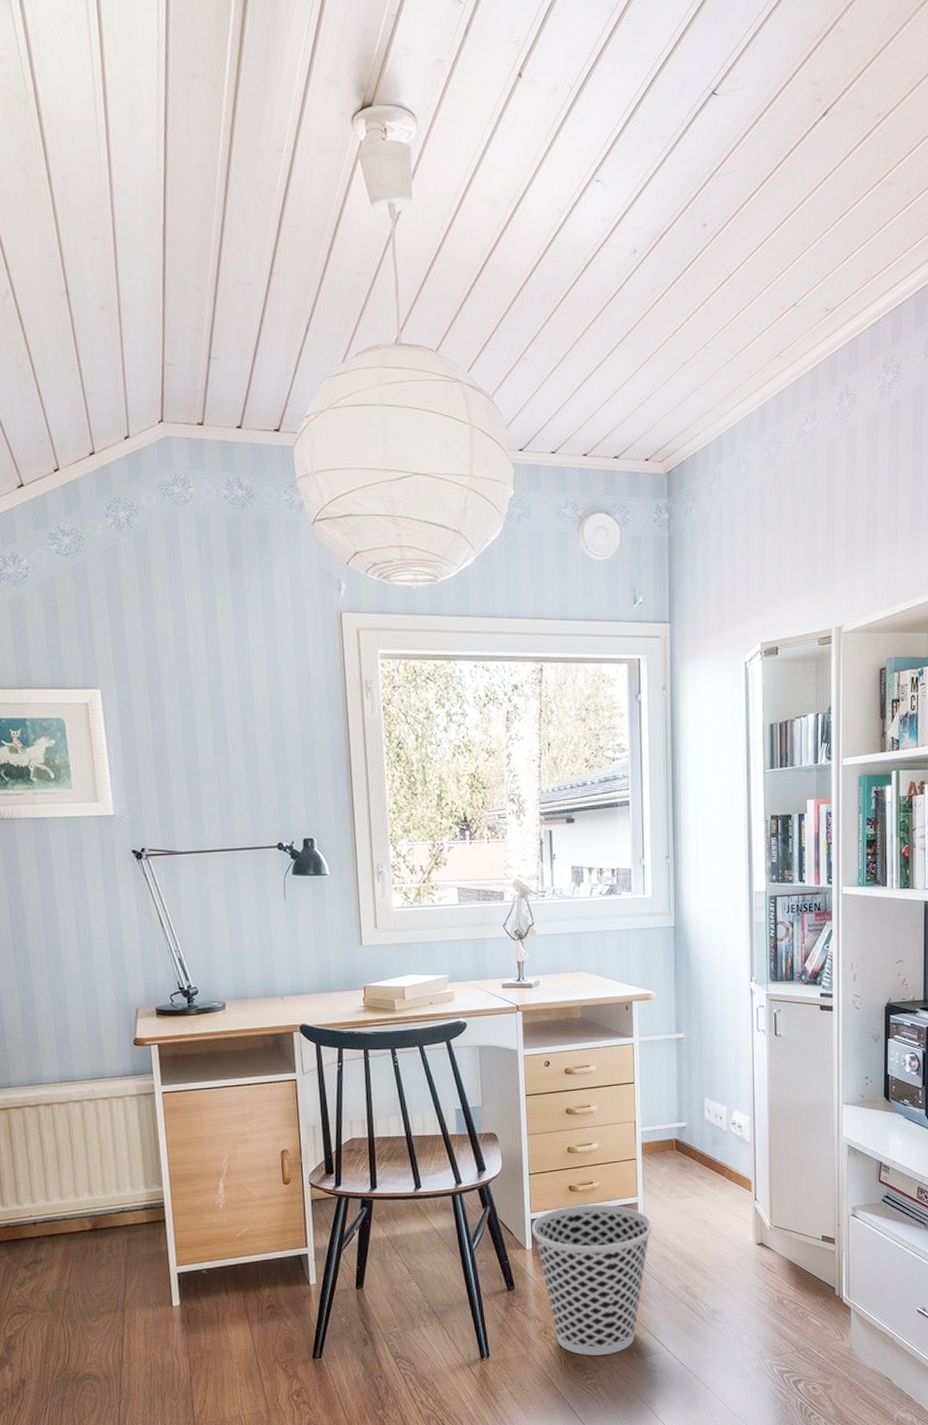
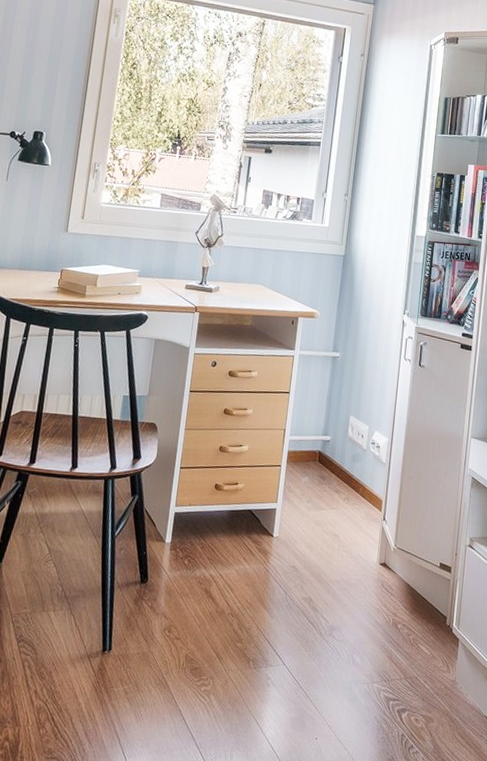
wastebasket: present [532,1204,653,1356] -> none [173,504,287,661]

